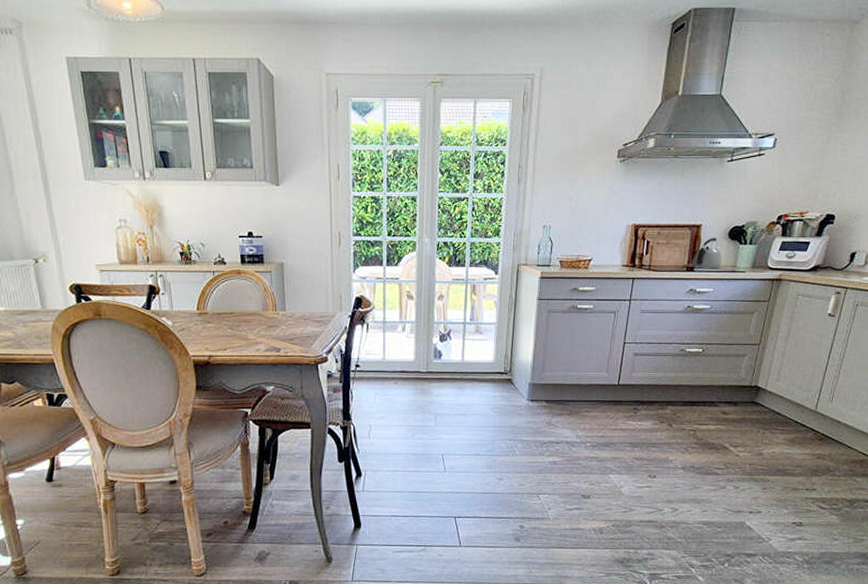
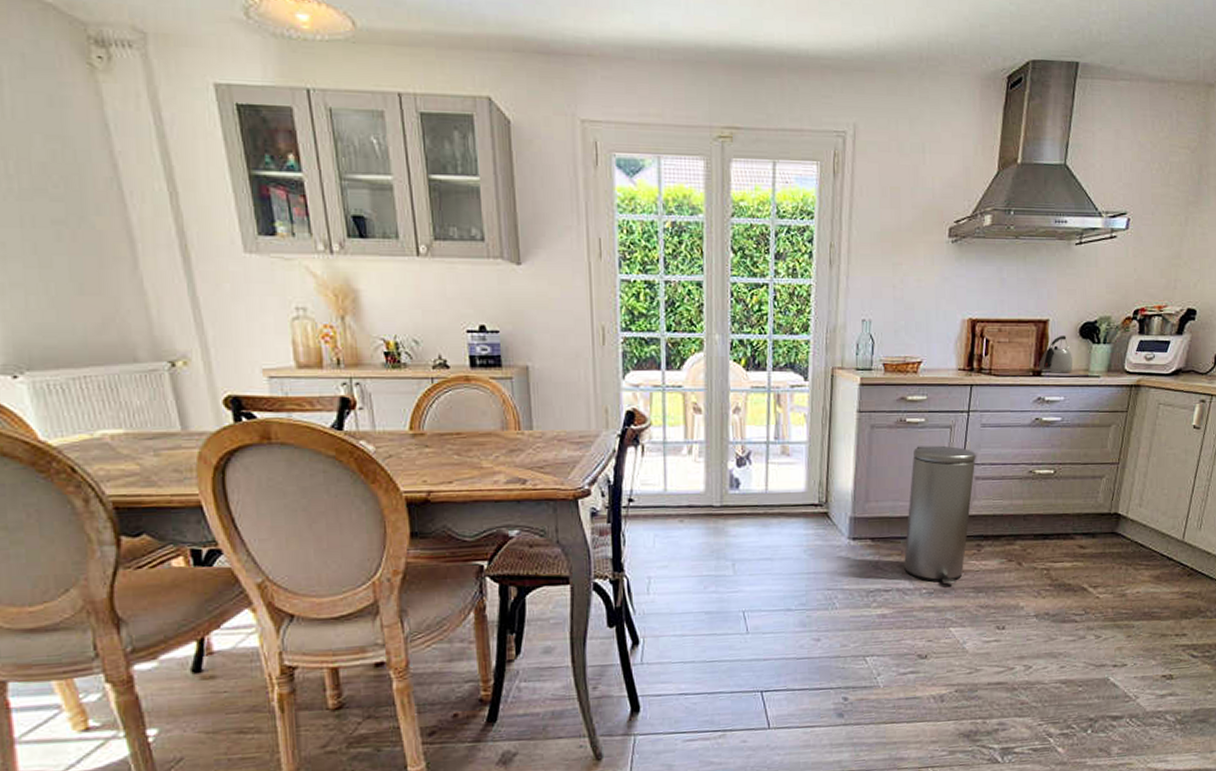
pedal bin: none [573,327,636,440] -> present [904,445,976,584]

